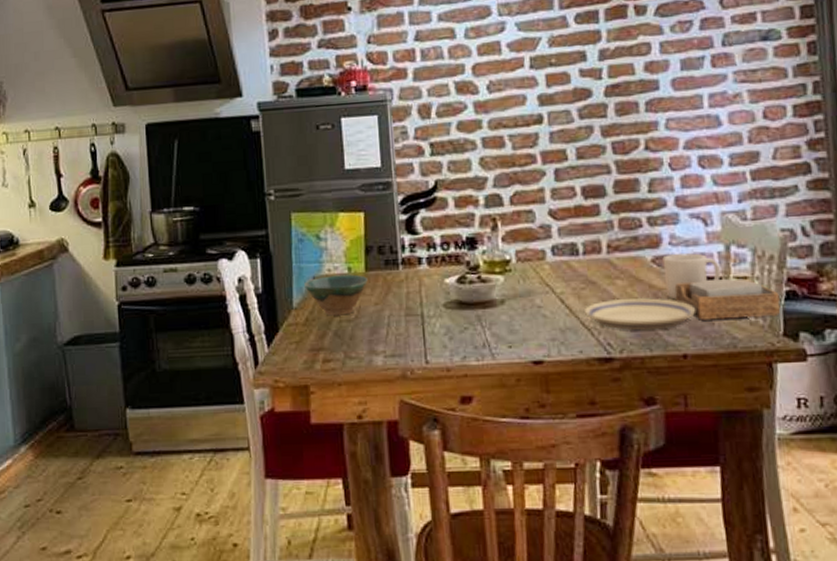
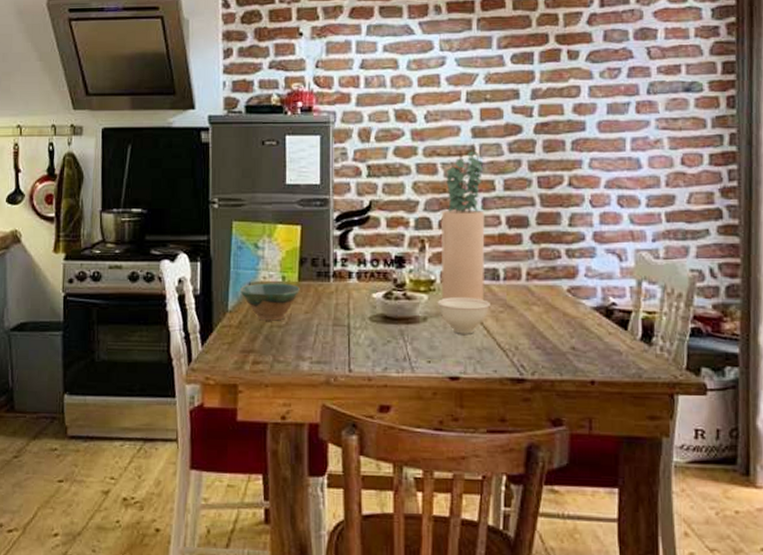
vase: none [512,111,564,280] -> present [441,143,485,301]
bowl: none [514,276,571,315] -> present [437,297,490,334]
plate: present [585,297,696,331] -> none [502,323,606,356]
mug: present [662,253,721,300] -> none [578,286,631,328]
napkin holder: present [674,278,781,320] -> none [587,312,685,351]

